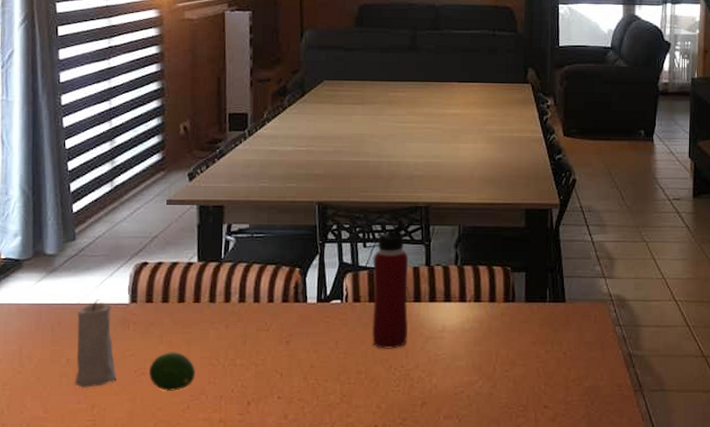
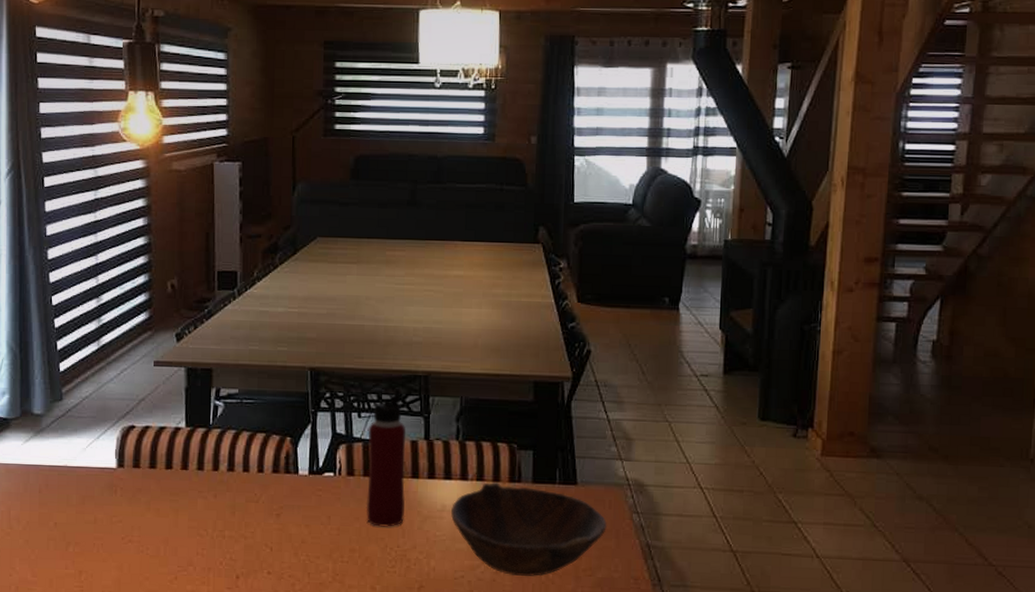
candle: present [76,299,117,388] -> none [63,462,104,553]
fruit: present [148,351,195,391] -> none [136,519,183,561]
bowl: none [451,303,594,388] -> present [451,482,608,577]

